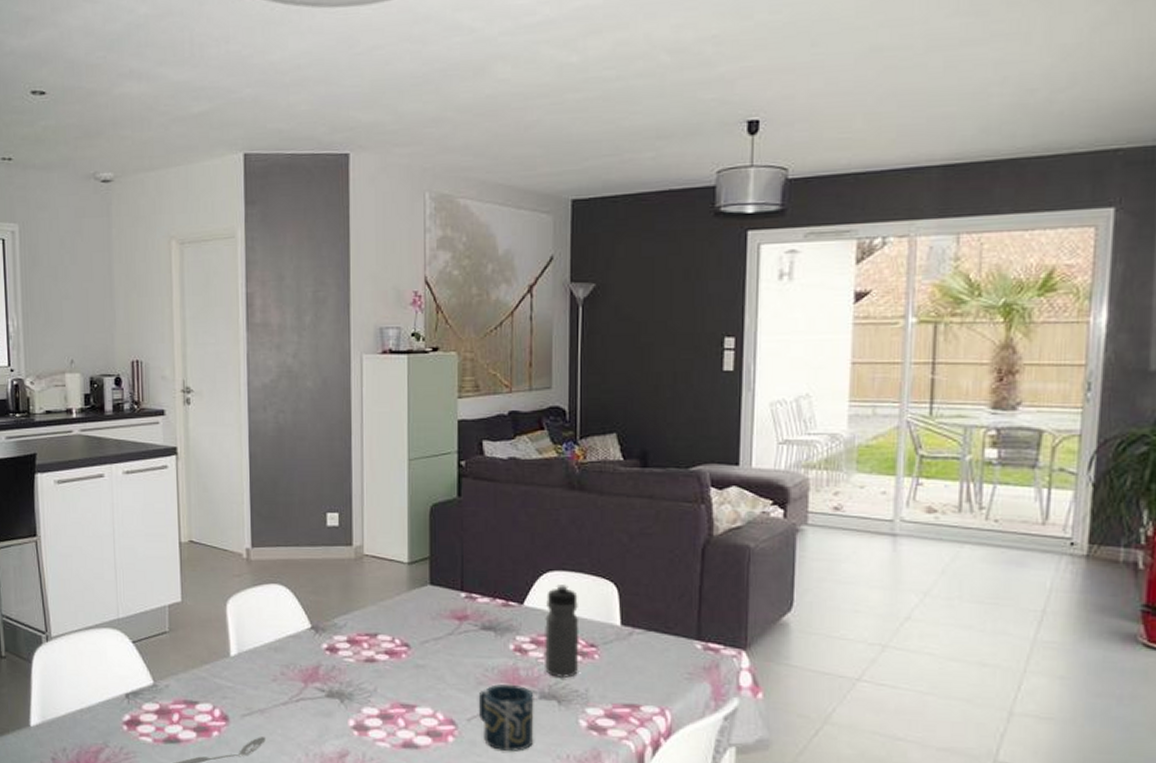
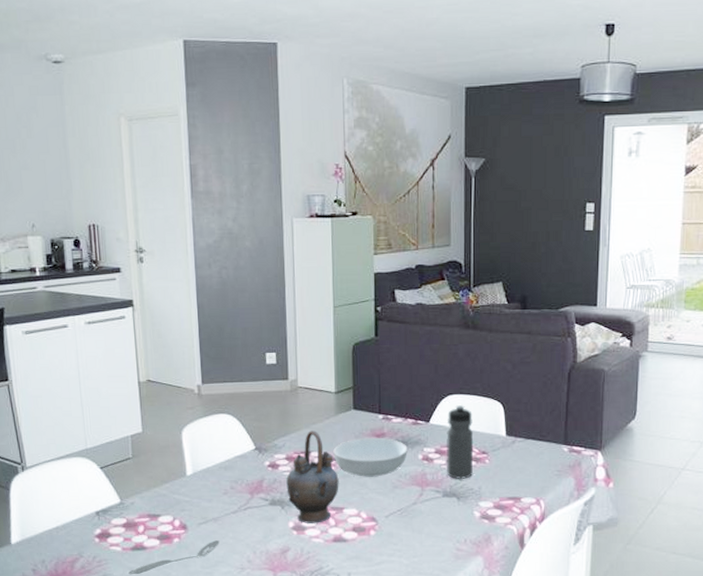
teapot: none [347,608,411,723] -> present [286,430,339,523]
serving bowl: none [404,620,496,670] -> present [333,438,408,477]
cup: present [478,684,534,751] -> none [394,486,439,539]

